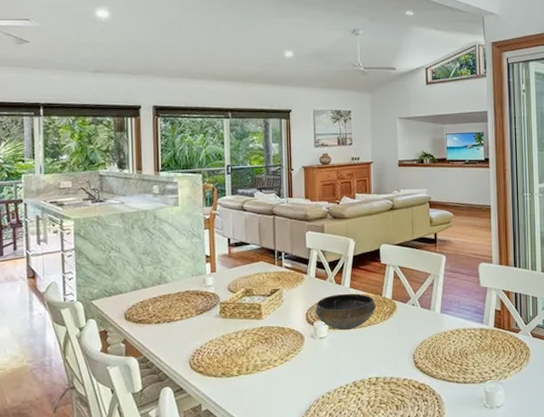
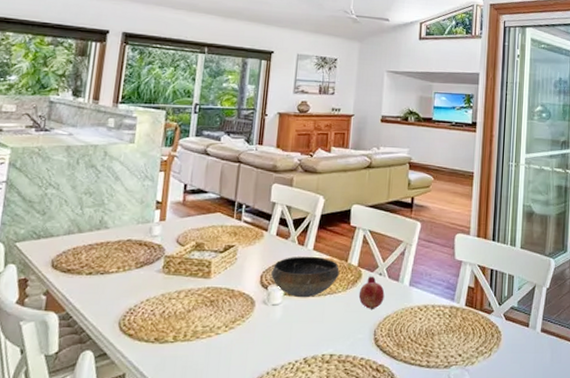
fruit: none [395,307,419,337] -> present [358,276,385,310]

